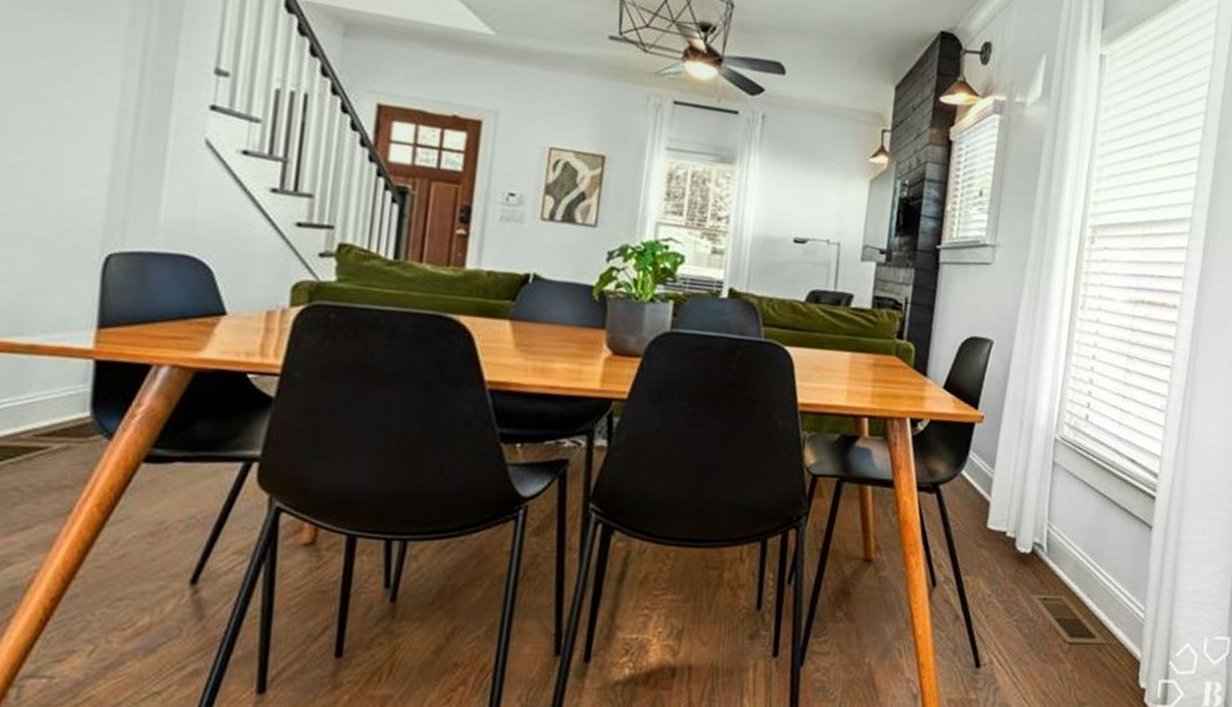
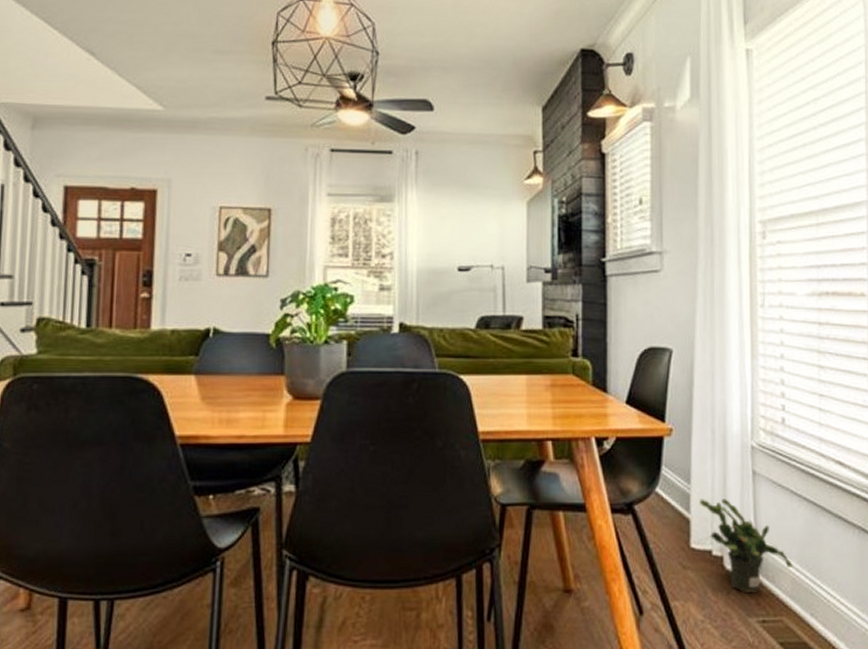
potted plant: none [1000,483,1078,572] -> present [700,499,793,592]

